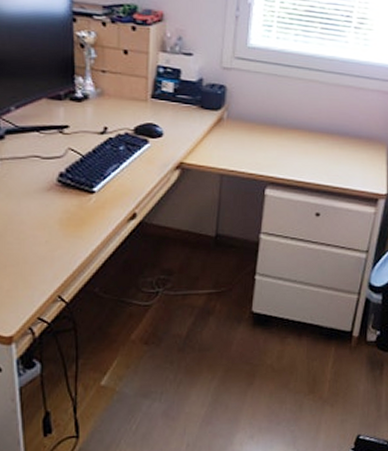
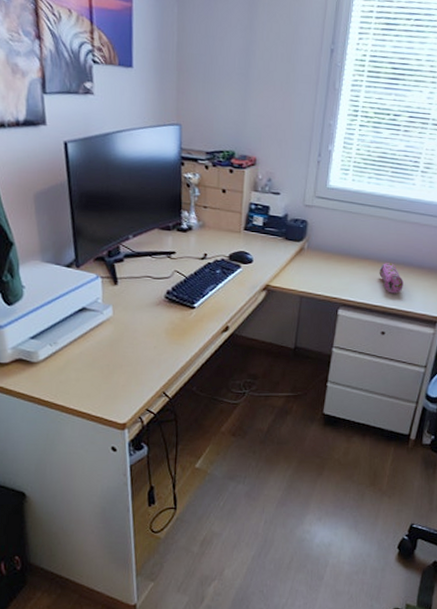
pencil case: none [311,133,339,168] -> present [379,263,404,294]

